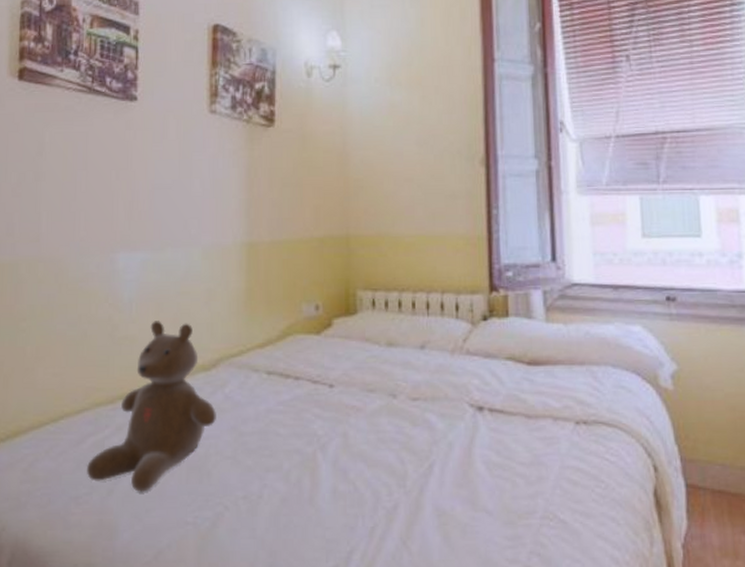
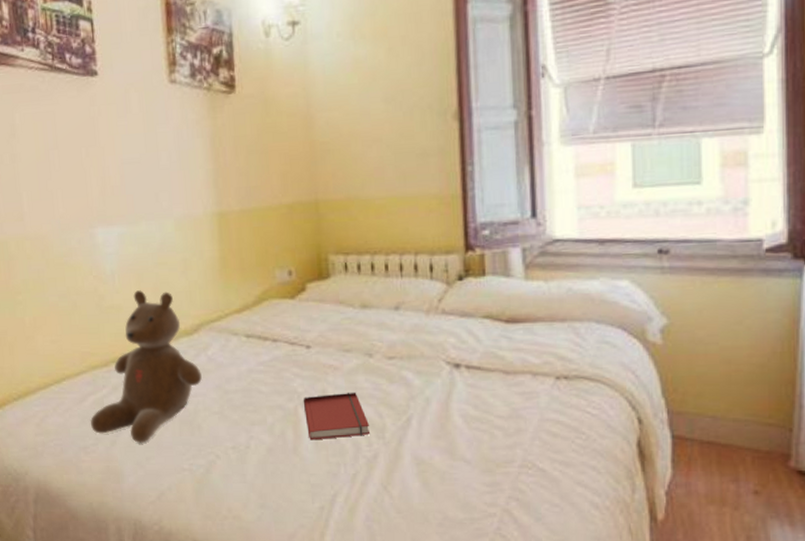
book: none [322,436,390,489] -> present [303,393,369,441]

